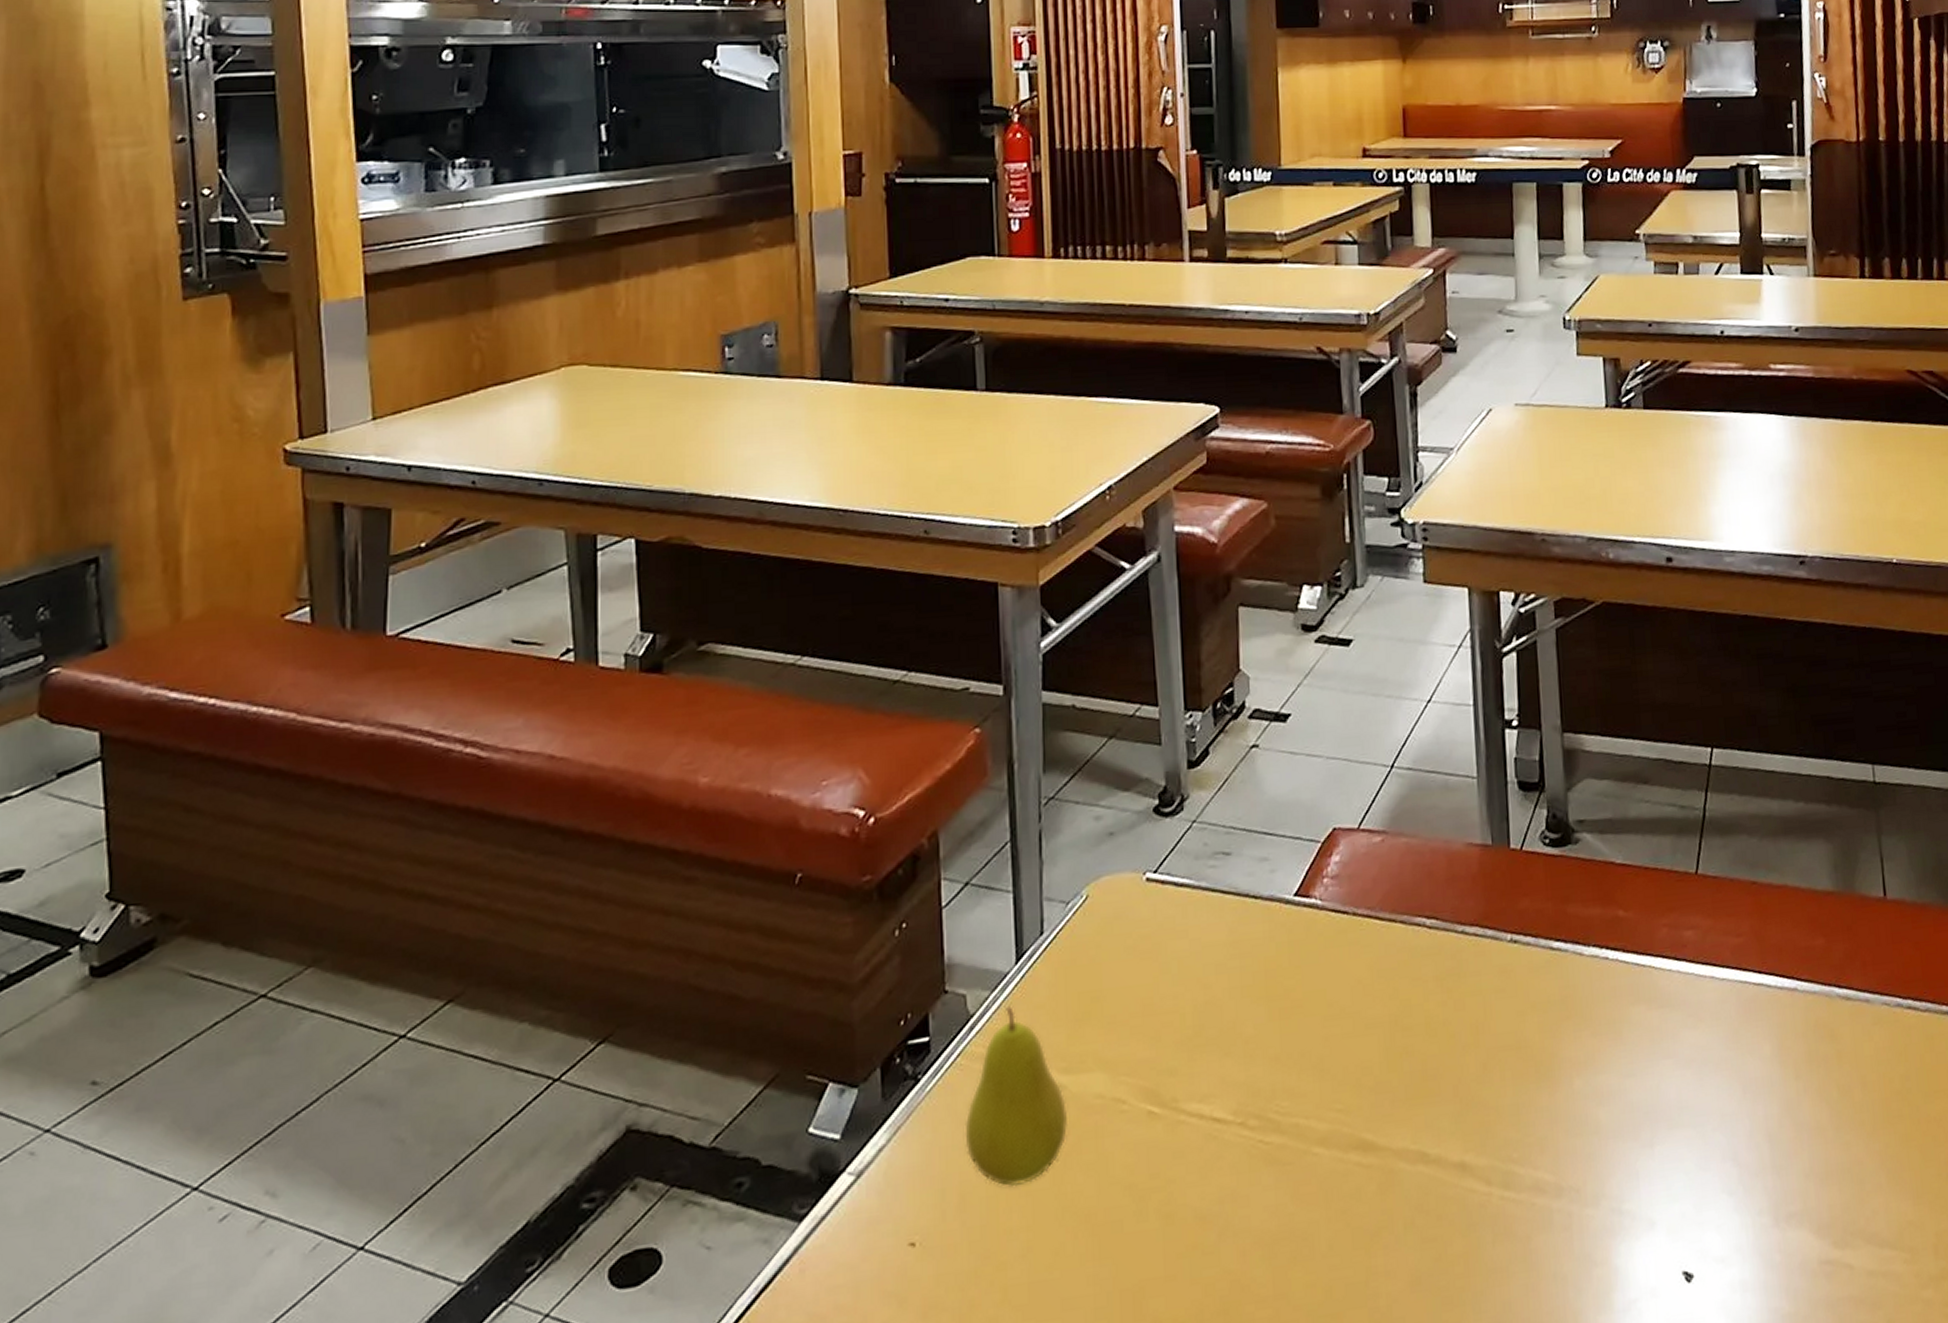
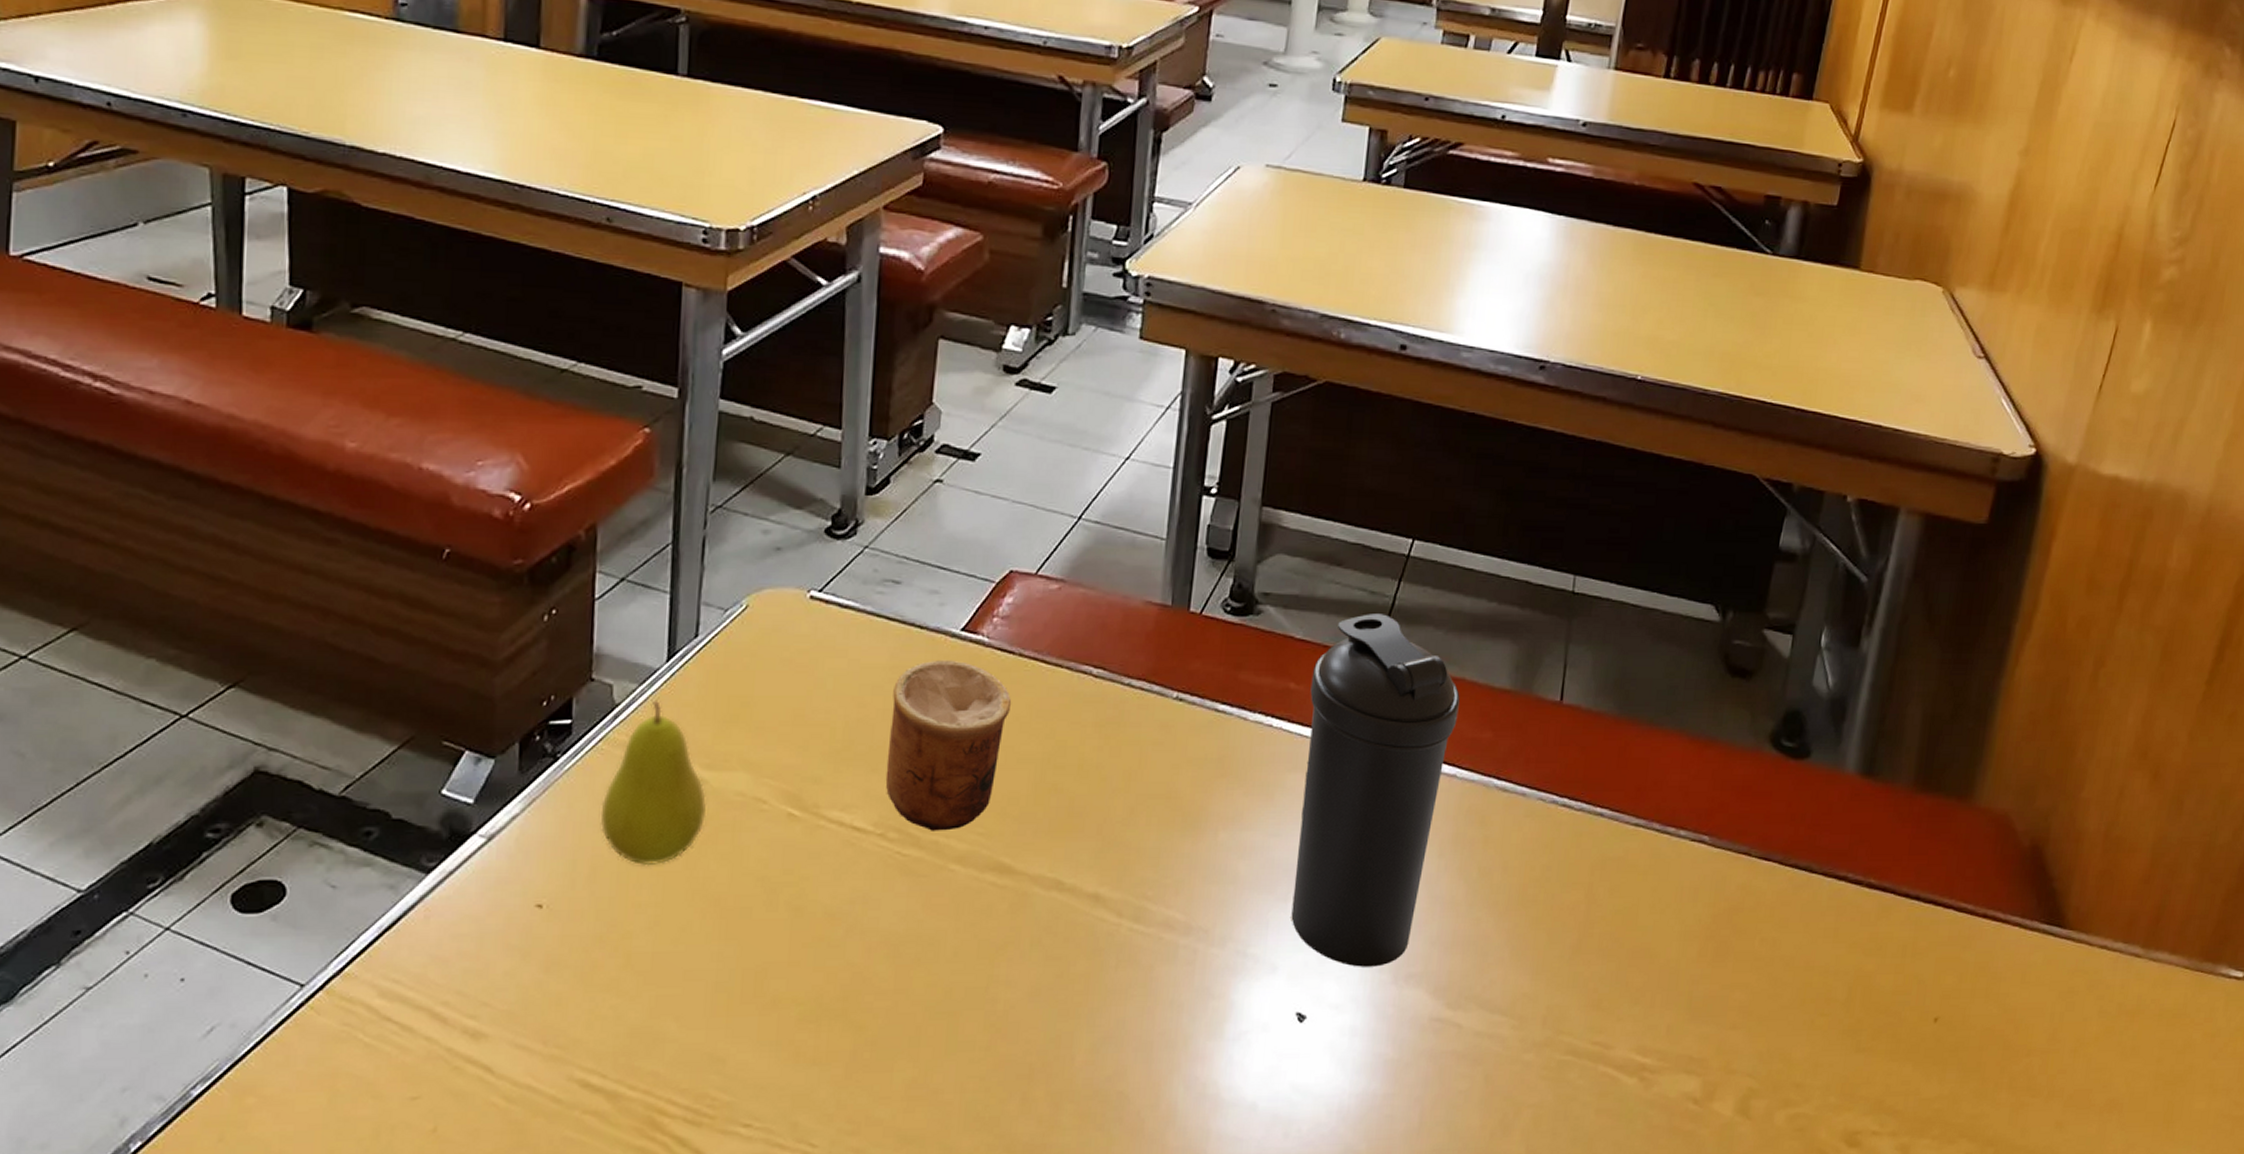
cup: none [1236,927,1353,1113] -> present [885,659,1012,831]
water bottle: none [1638,827,1788,1213] -> present [1291,614,1460,967]

